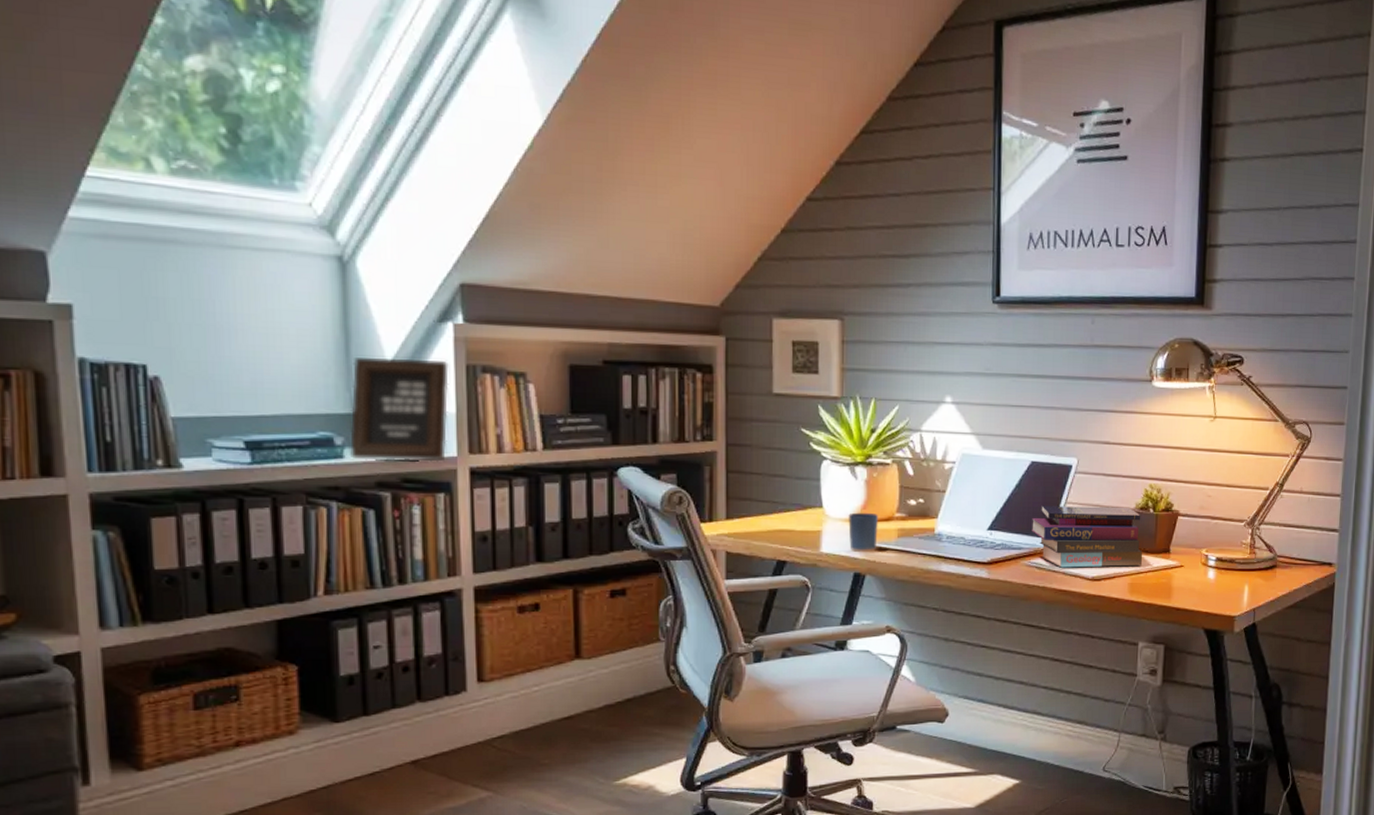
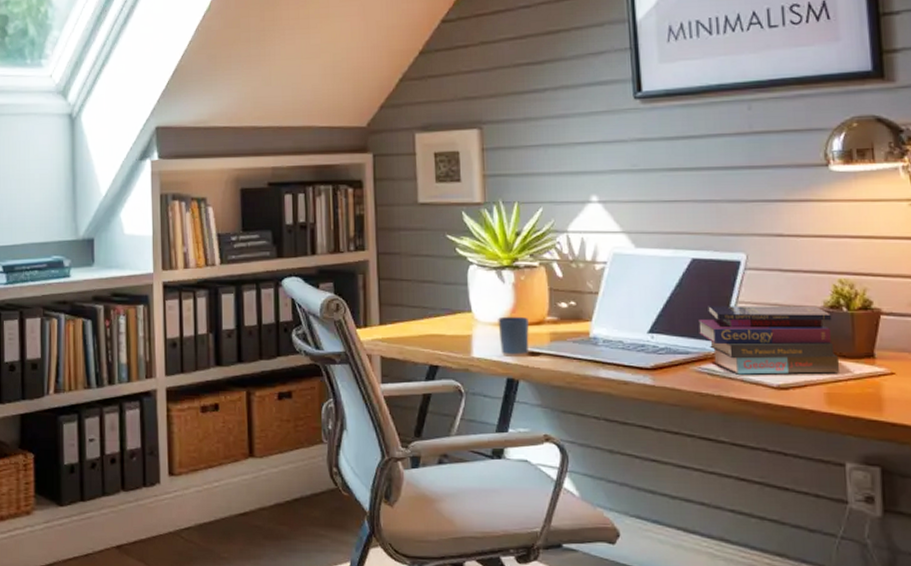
picture frame: present [349,358,449,462] -> none [74,191,147,279]

